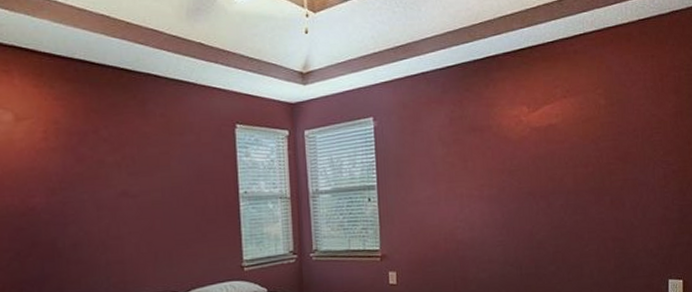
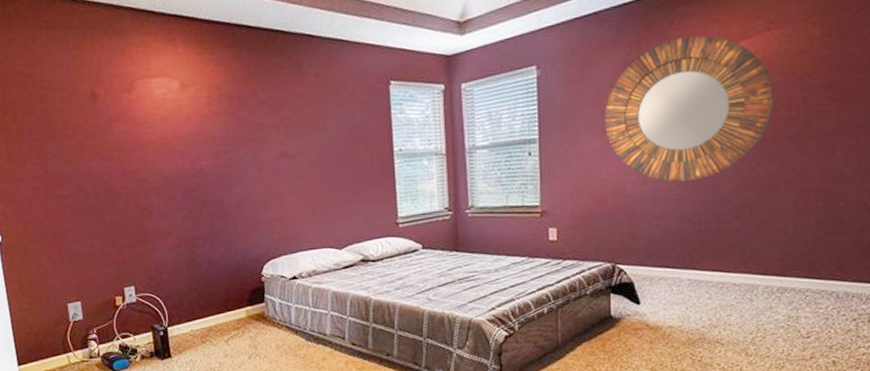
home mirror: none [435,98,575,229] -> present [605,35,775,182]

